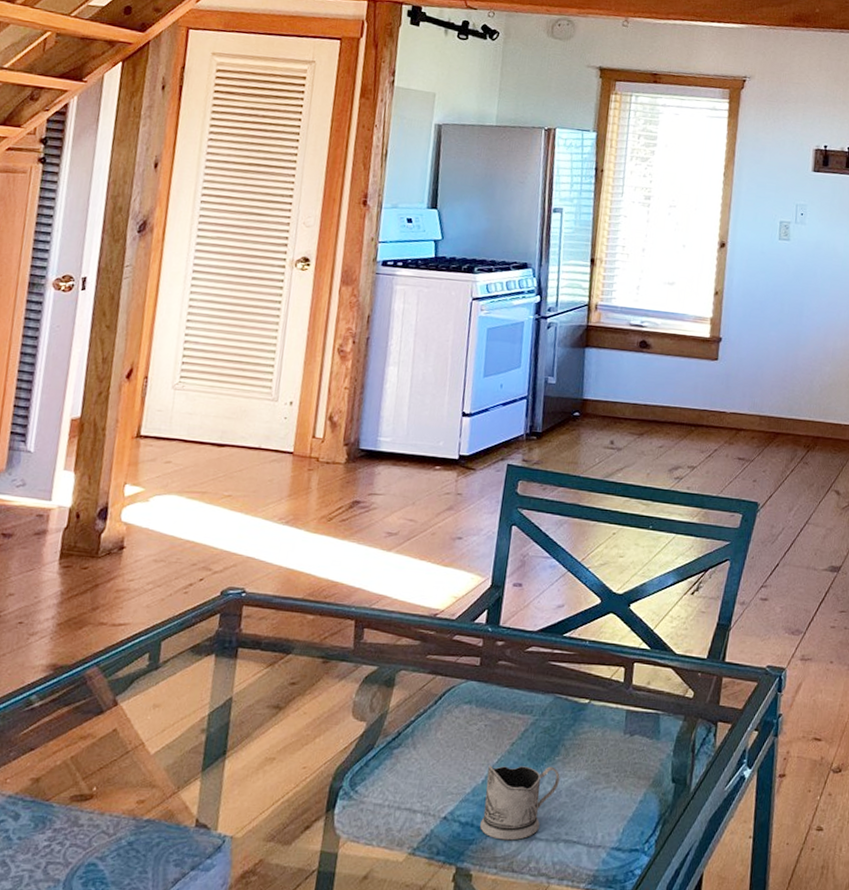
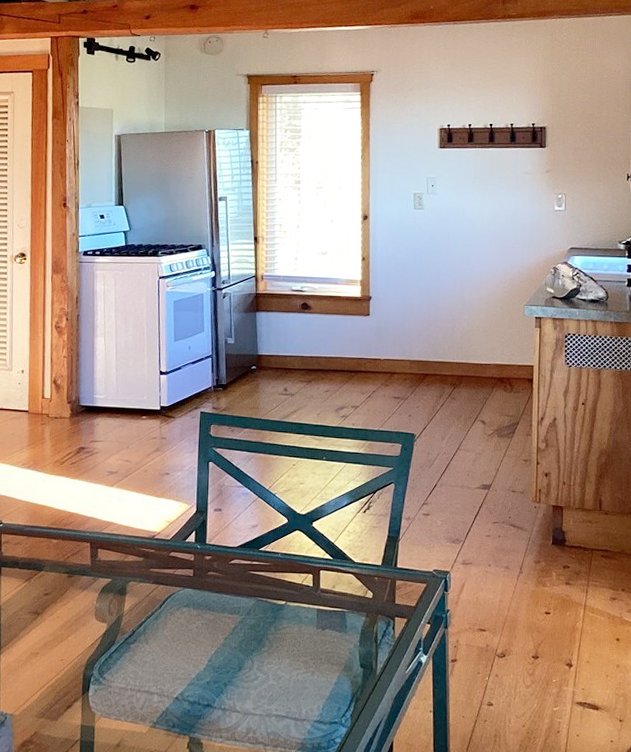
tea glass holder: present [480,765,560,841] -> none [206,656,267,716]

